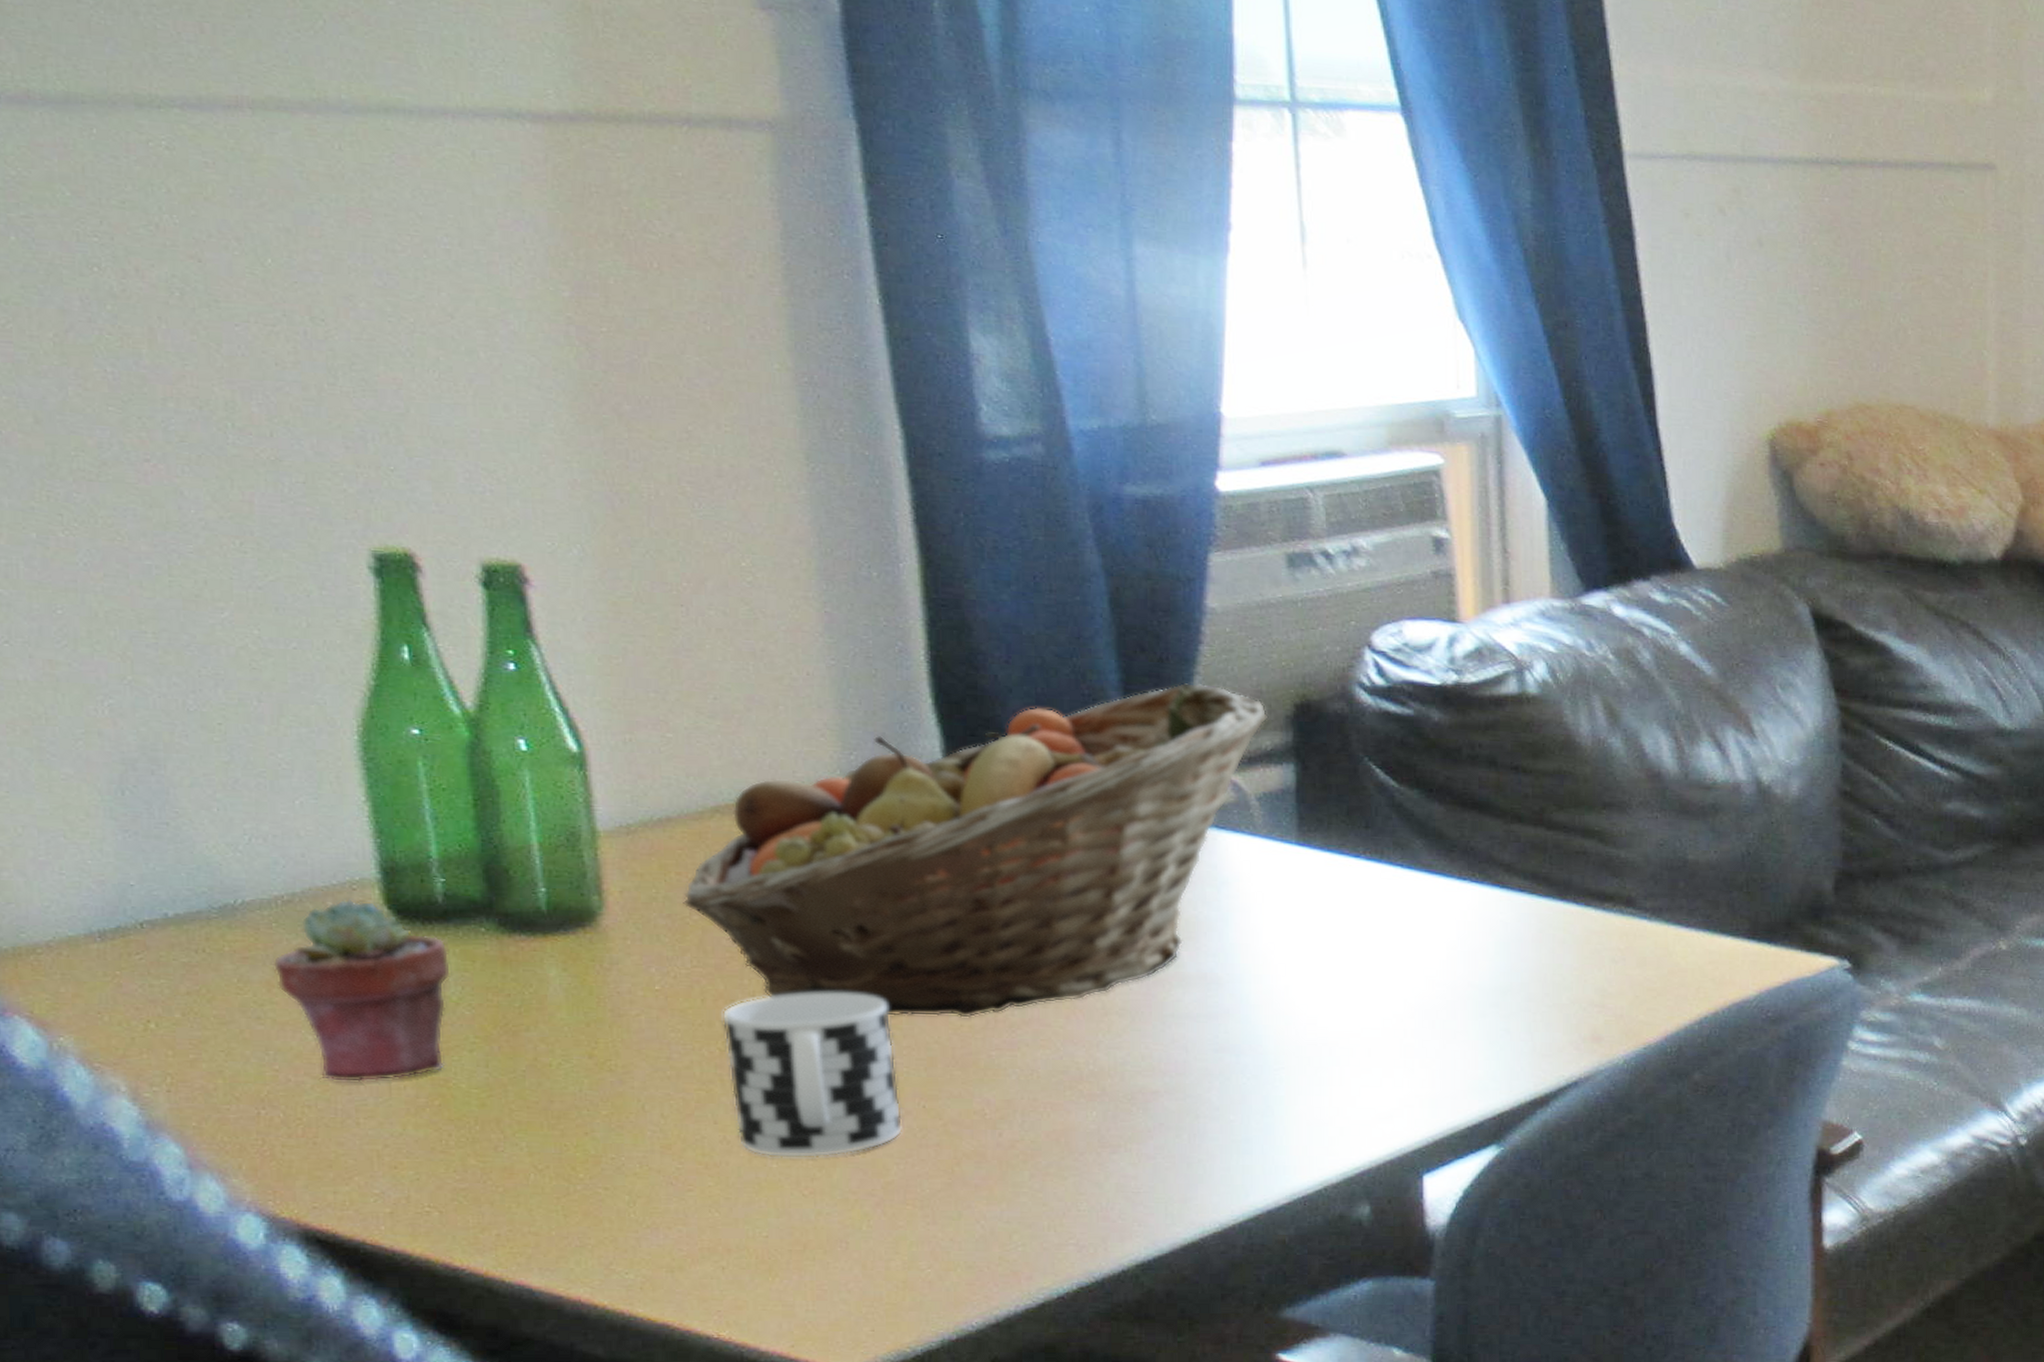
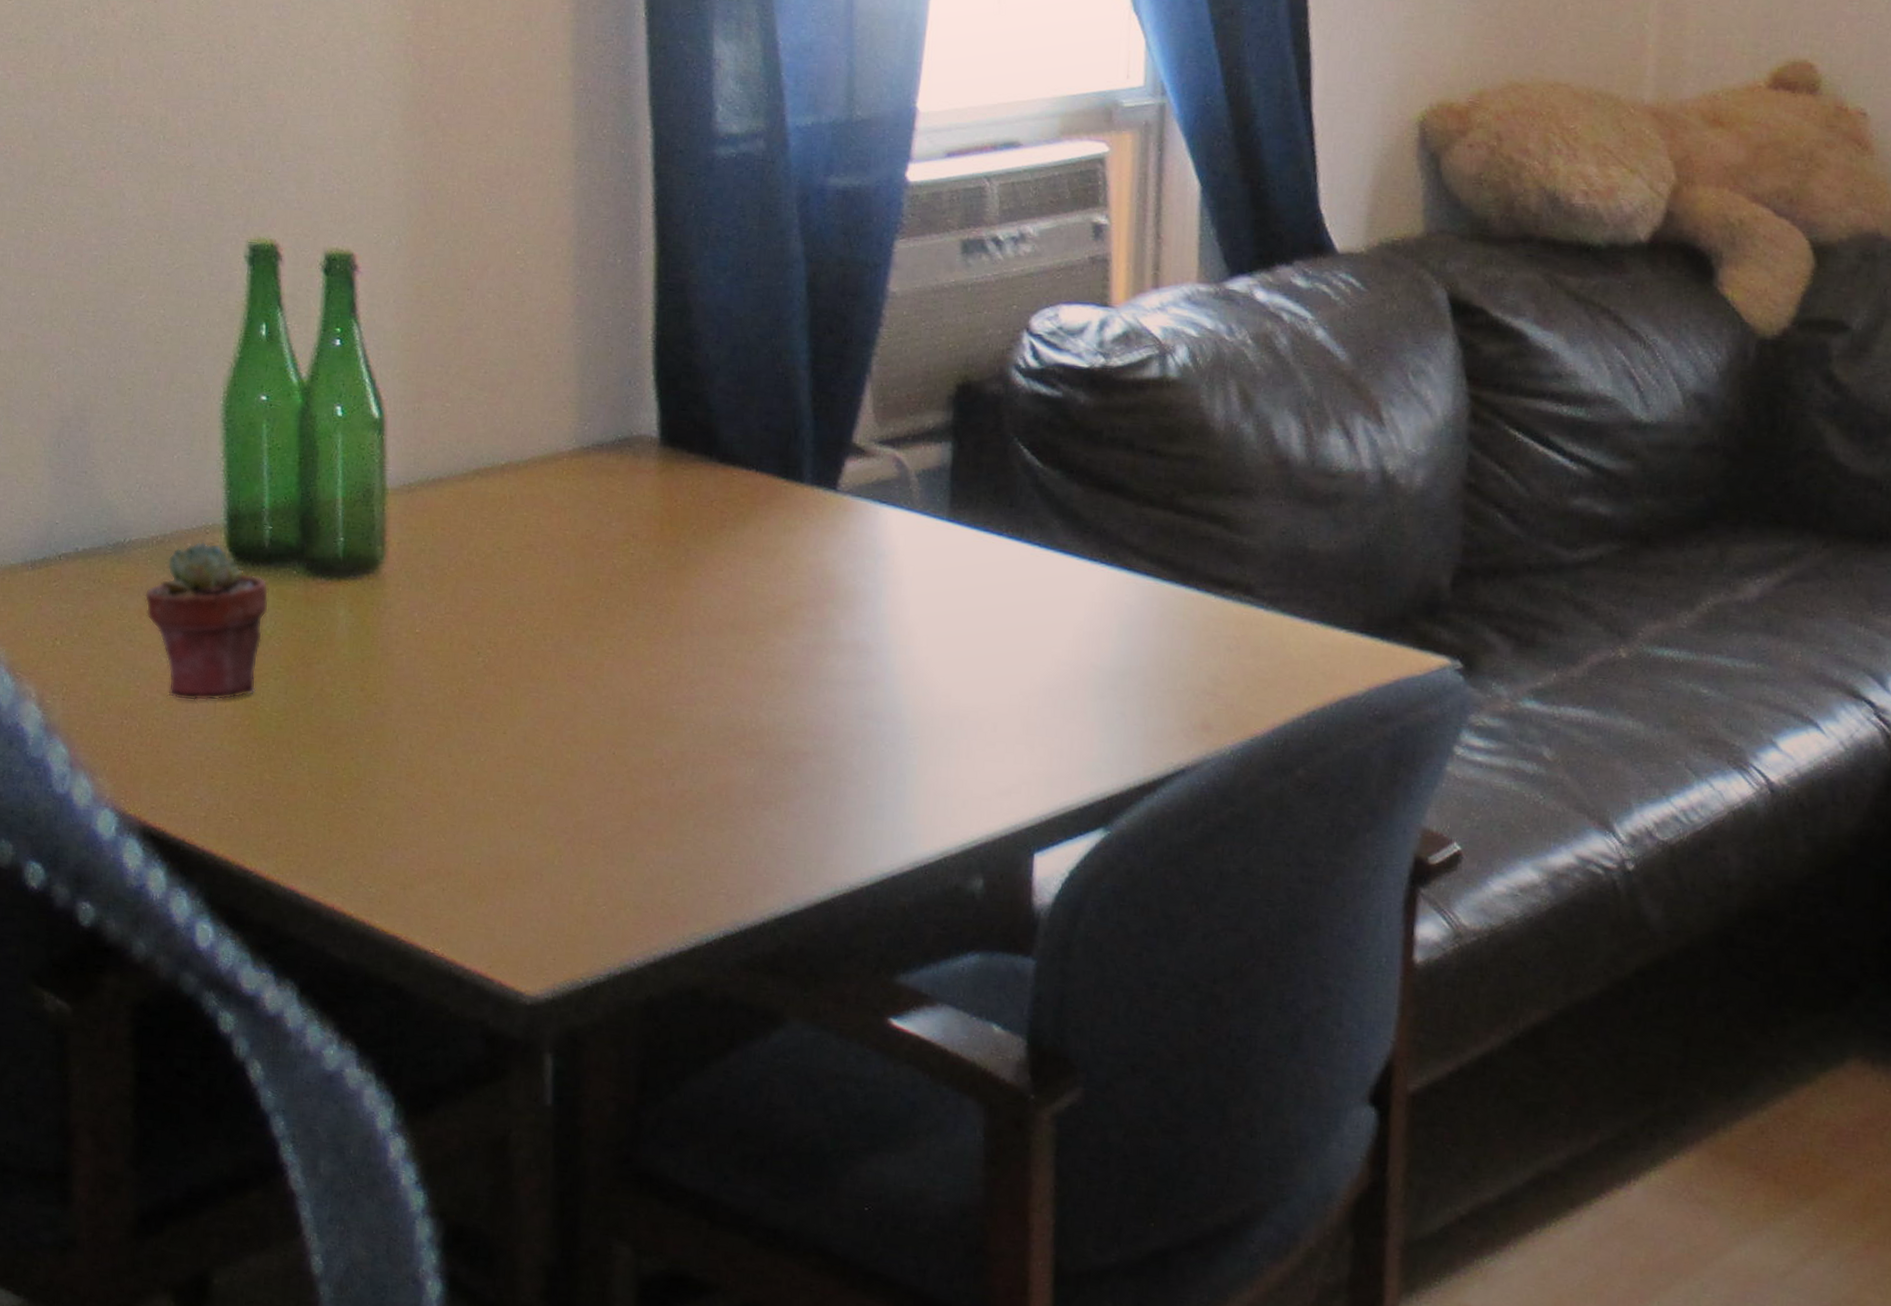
fruit basket: present [683,682,1269,1018] -> none [444,362,933,673]
cup: present [721,992,903,1159] -> none [463,641,596,794]

